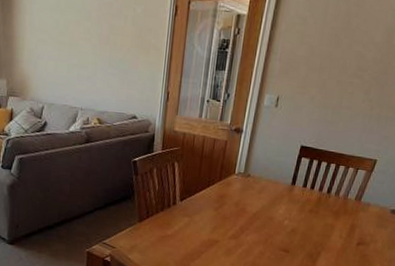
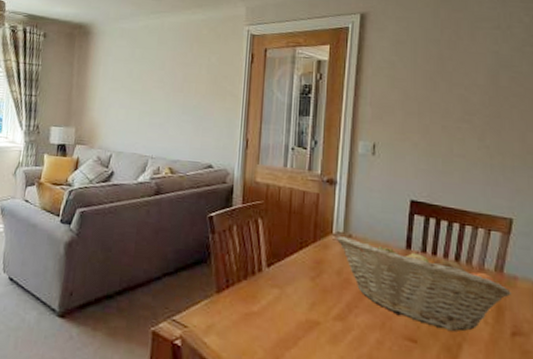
fruit basket: none [237,176,364,244] -> present [336,236,511,332]

